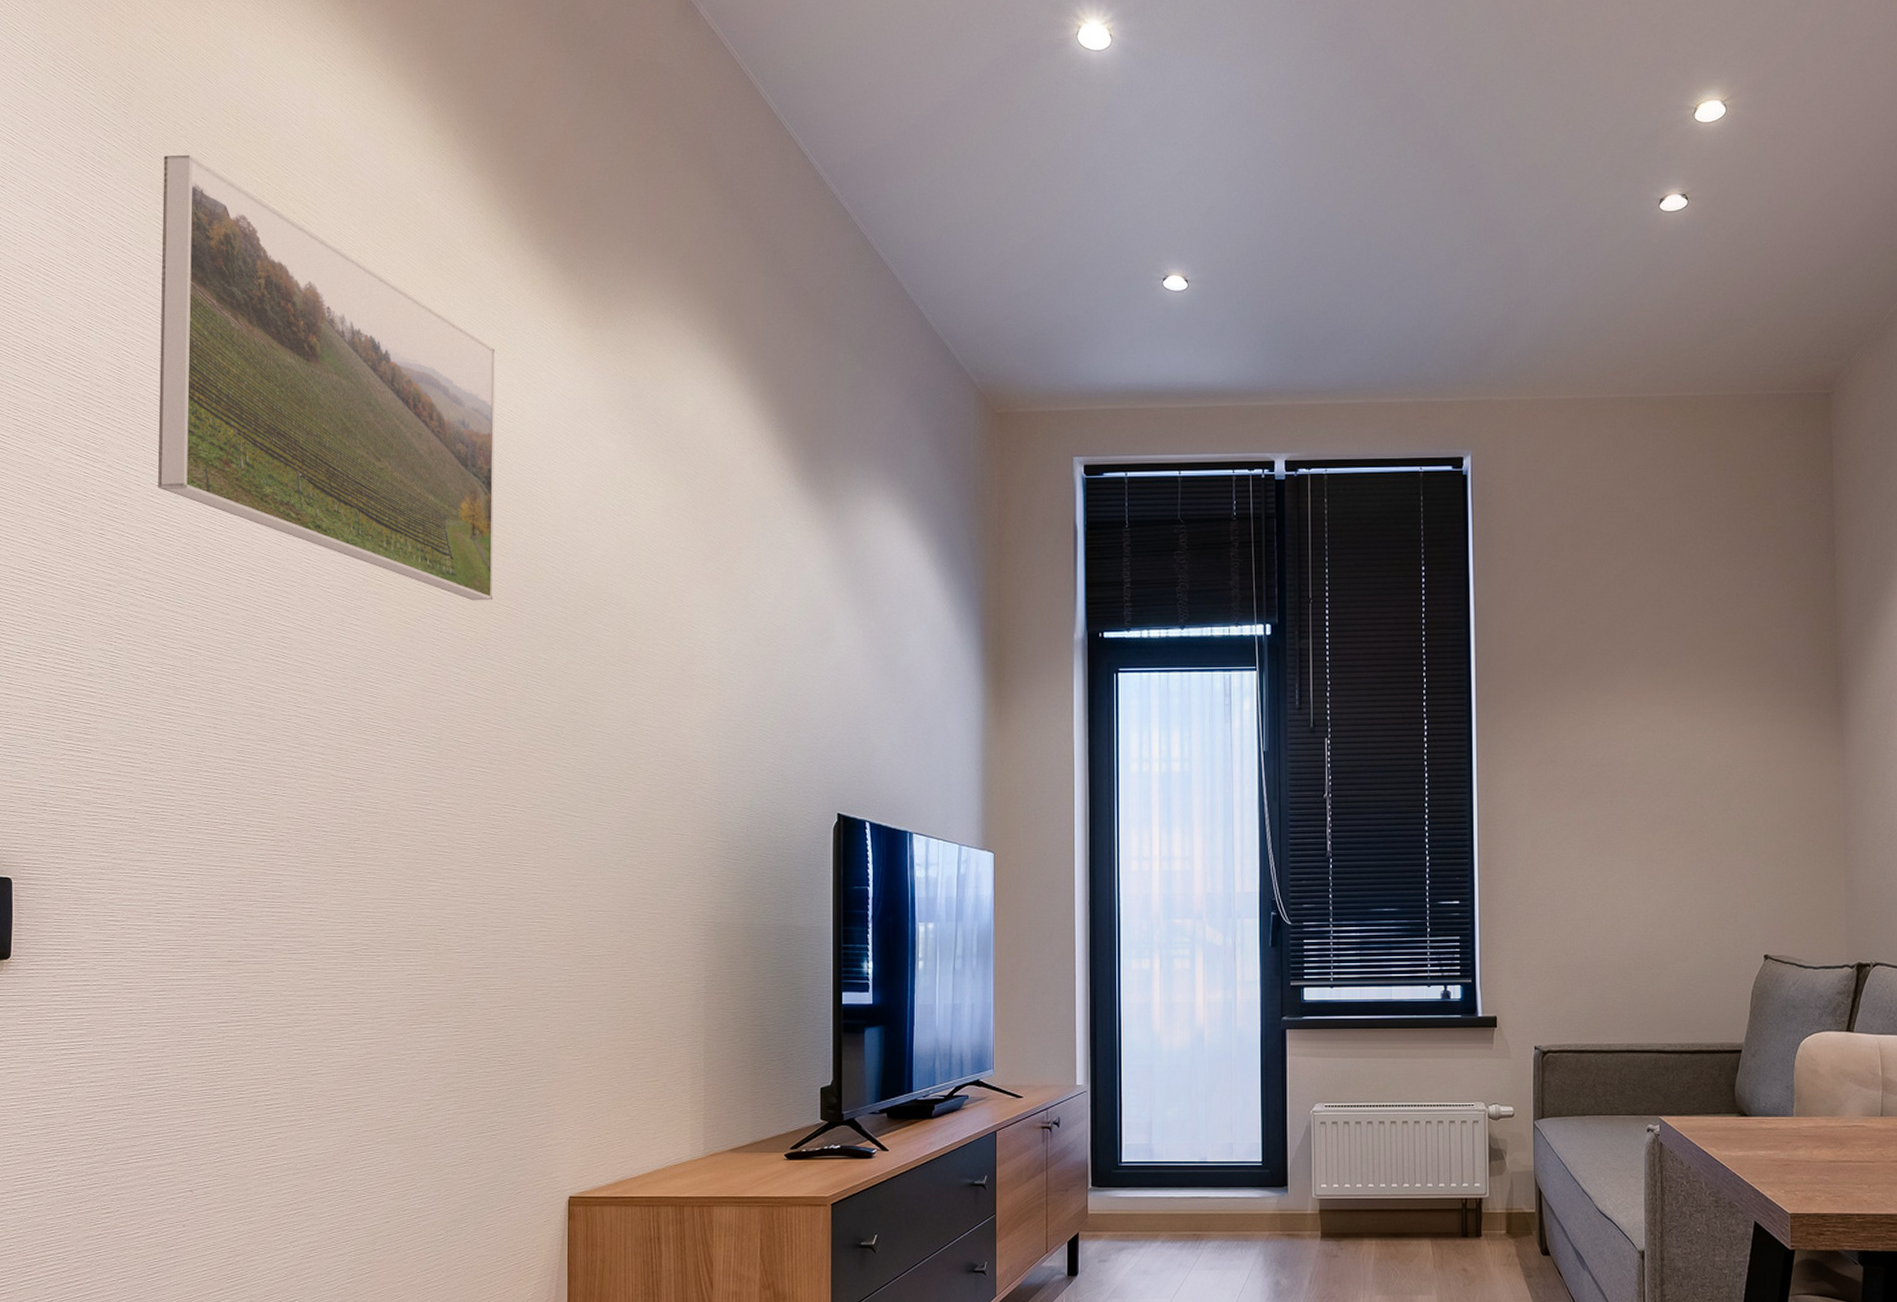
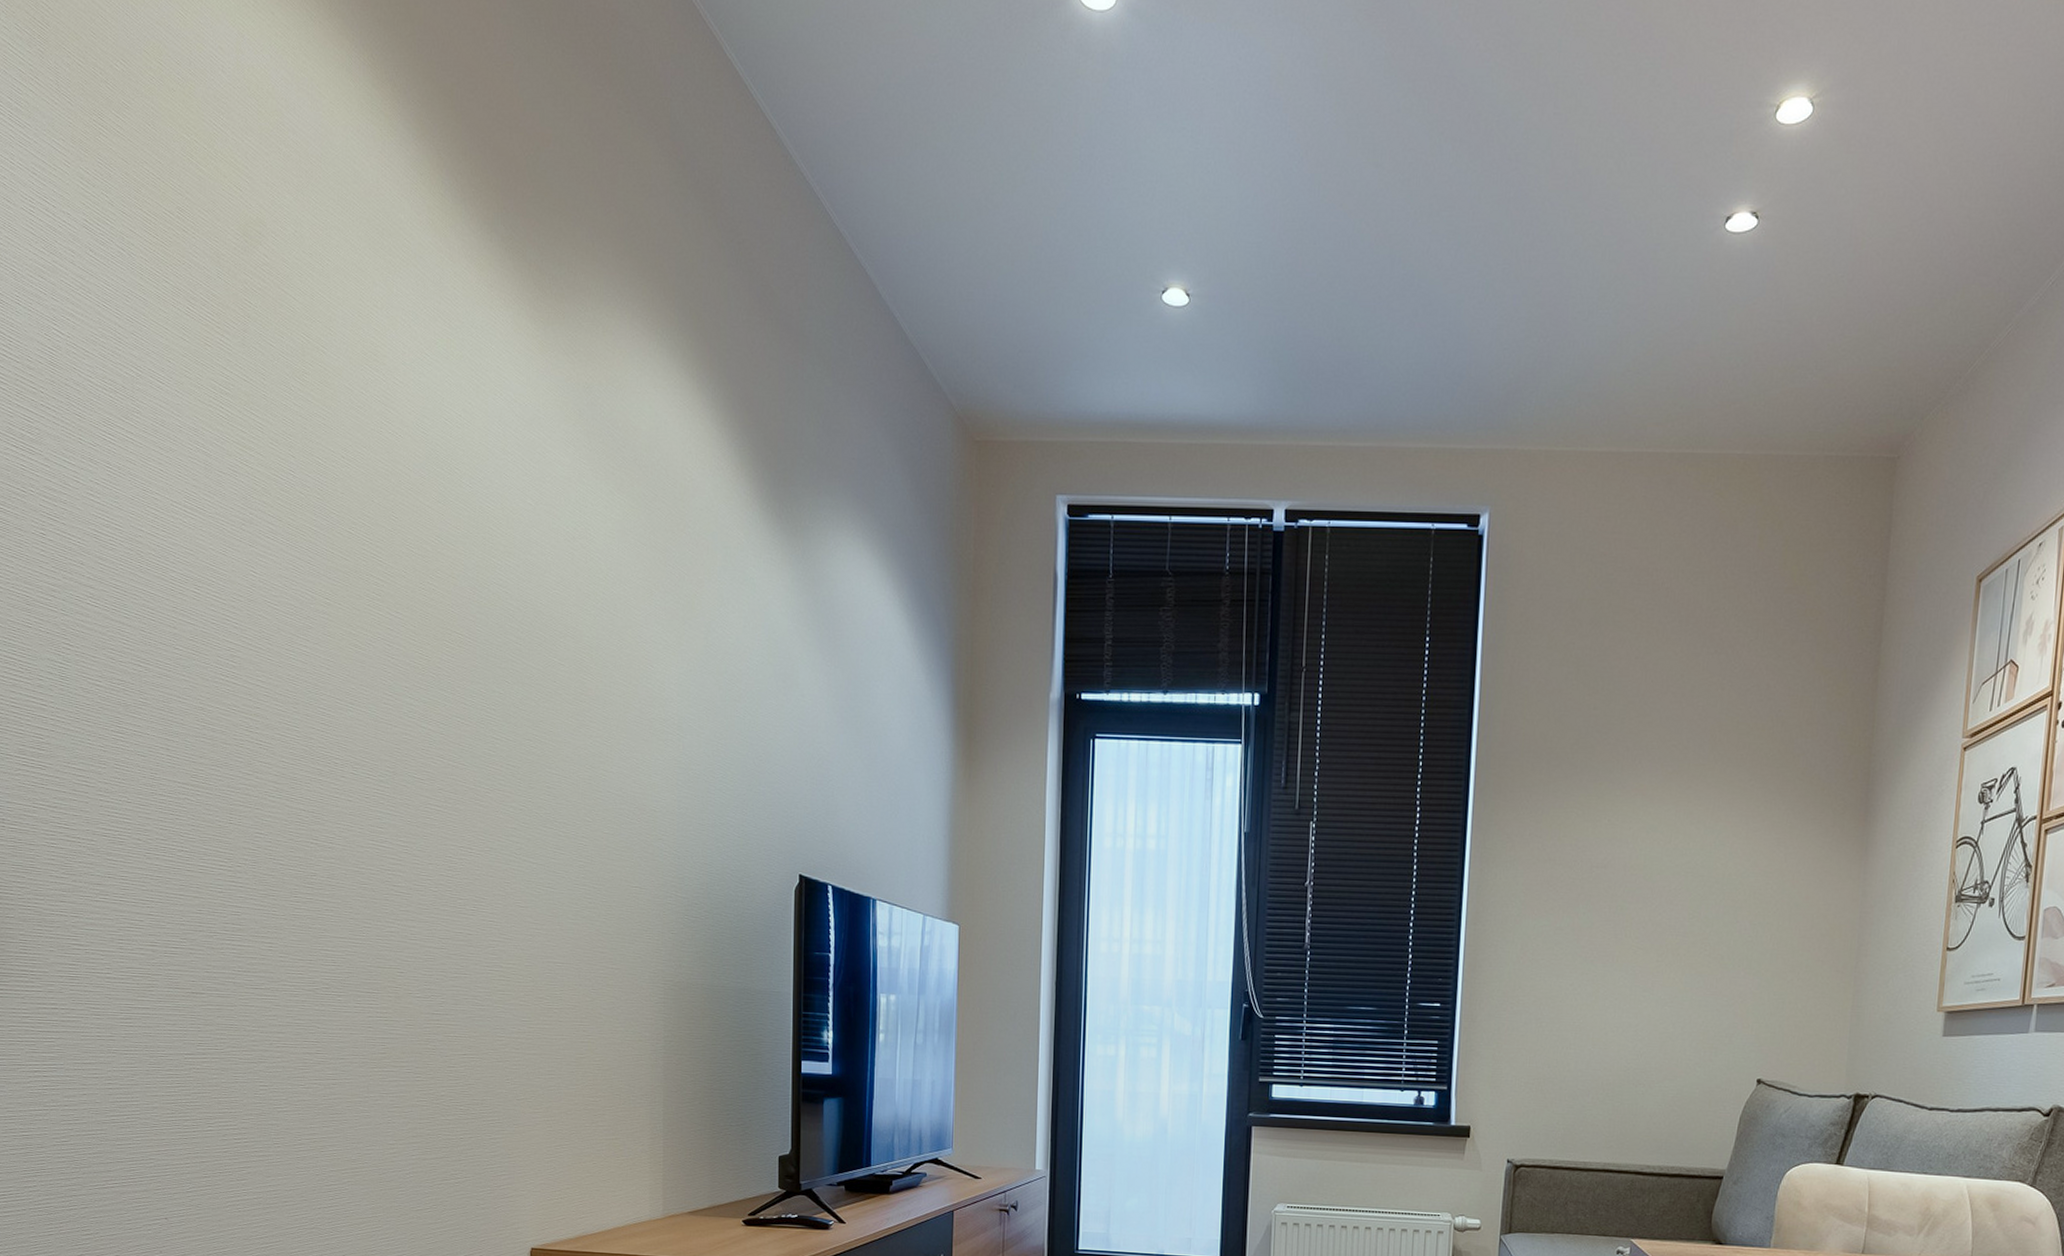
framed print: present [158,154,496,601] -> none [84,103,445,627]

